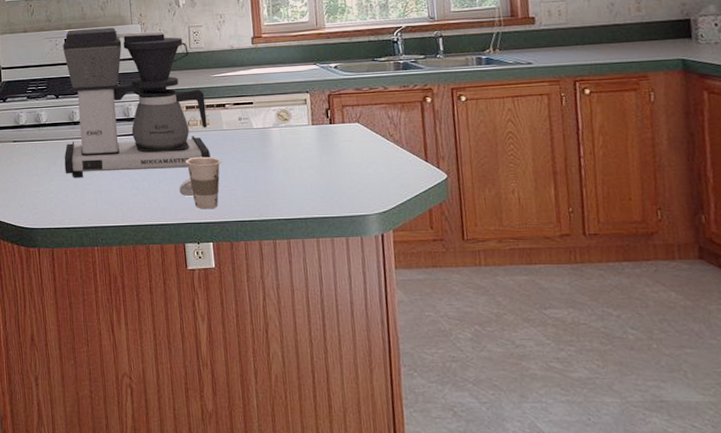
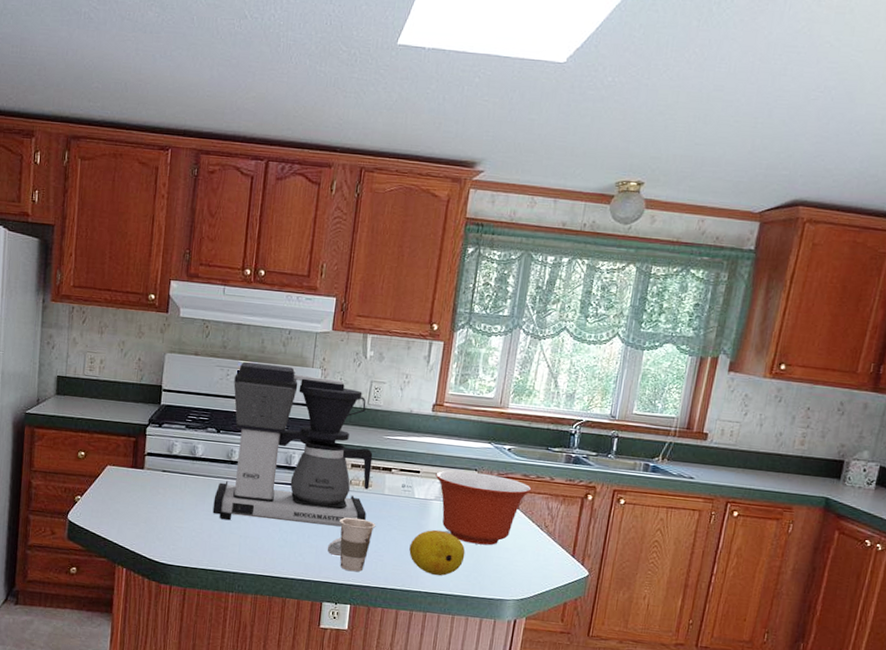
fruit: none [258,155,316,201] -> present [409,529,465,576]
mixing bowl: none [269,93,368,164] -> present [435,470,532,546]

